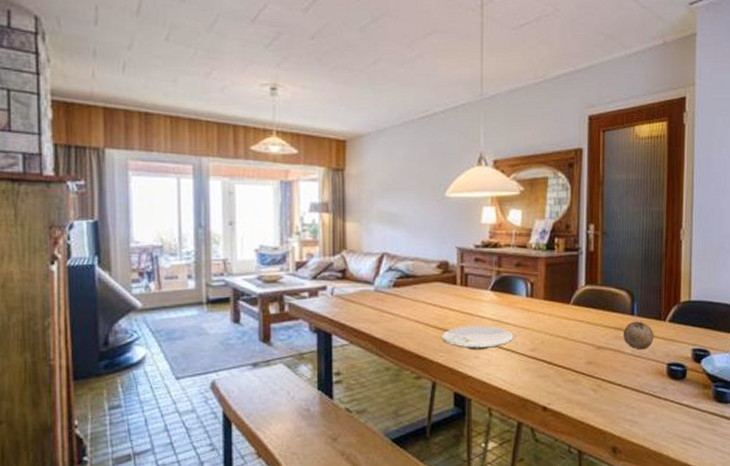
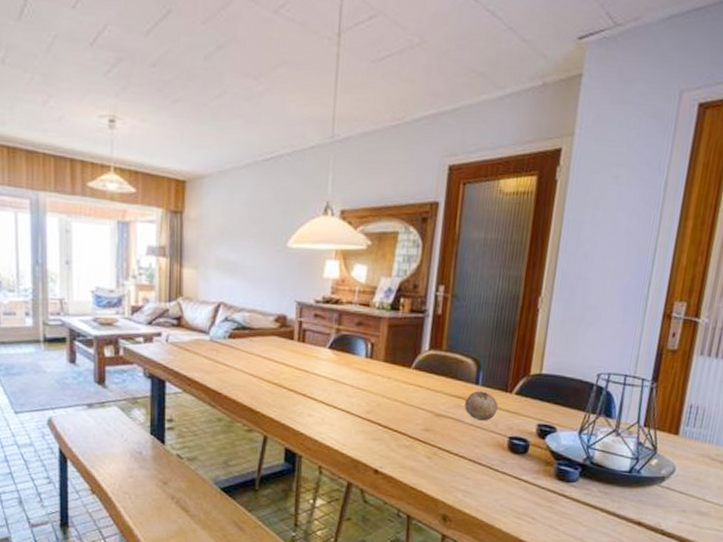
plate: present [441,326,514,350] -> none [275,383,350,409]

